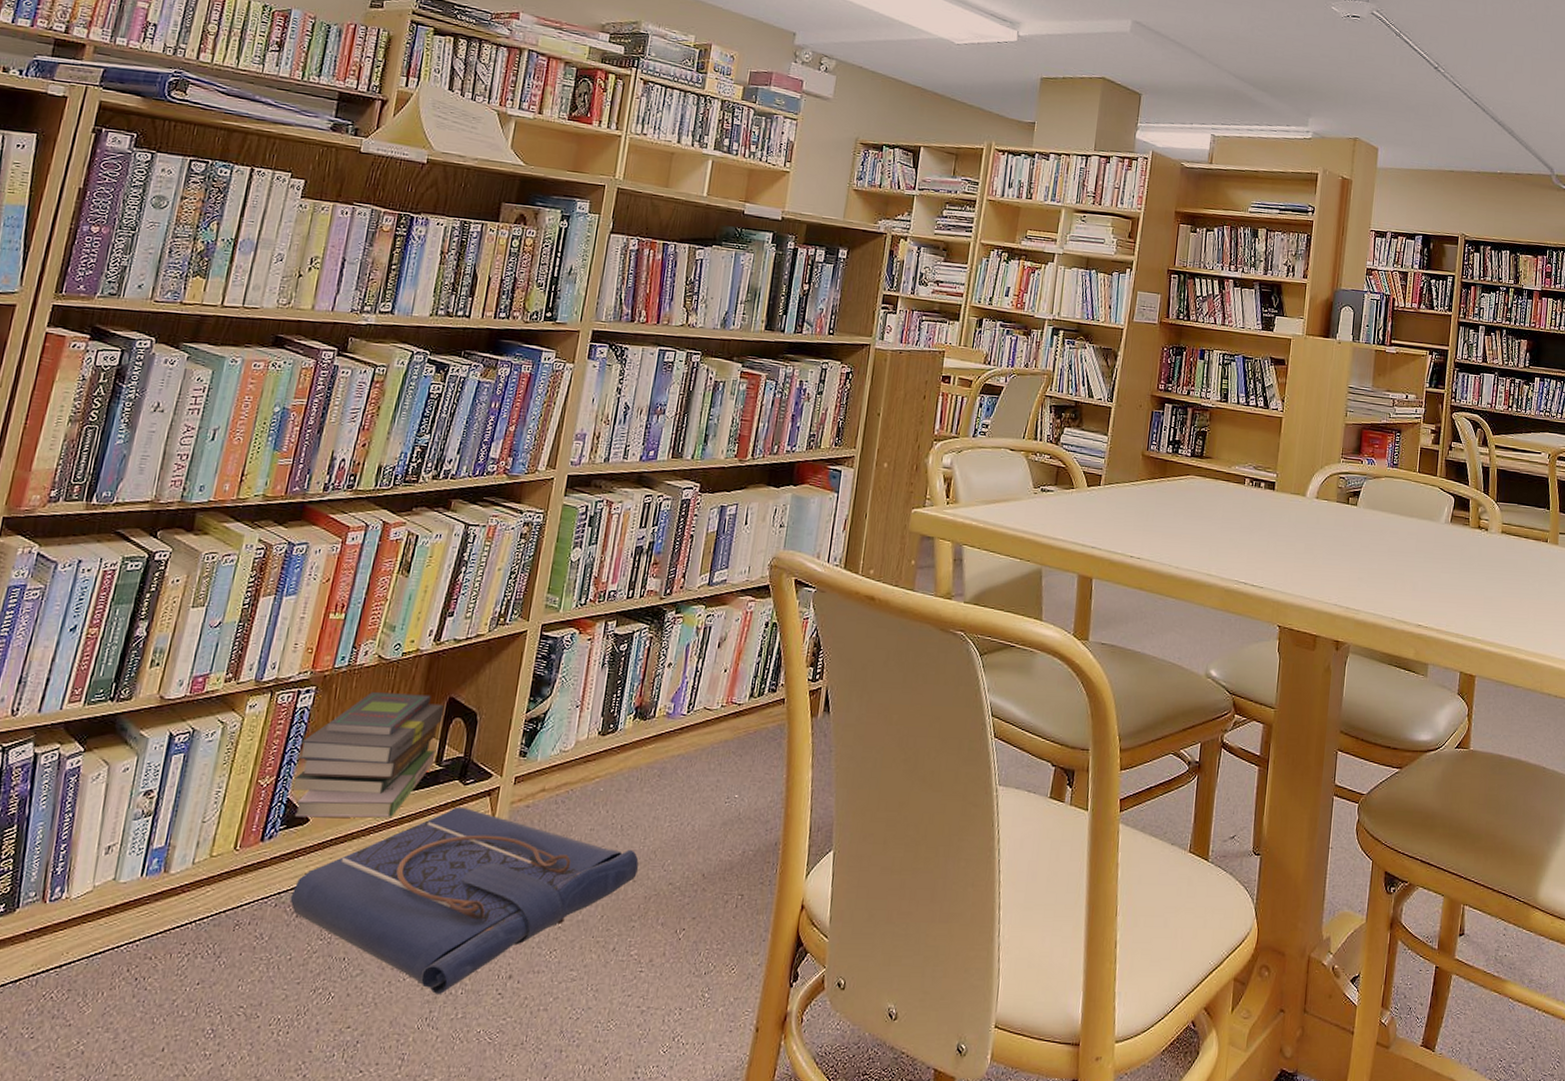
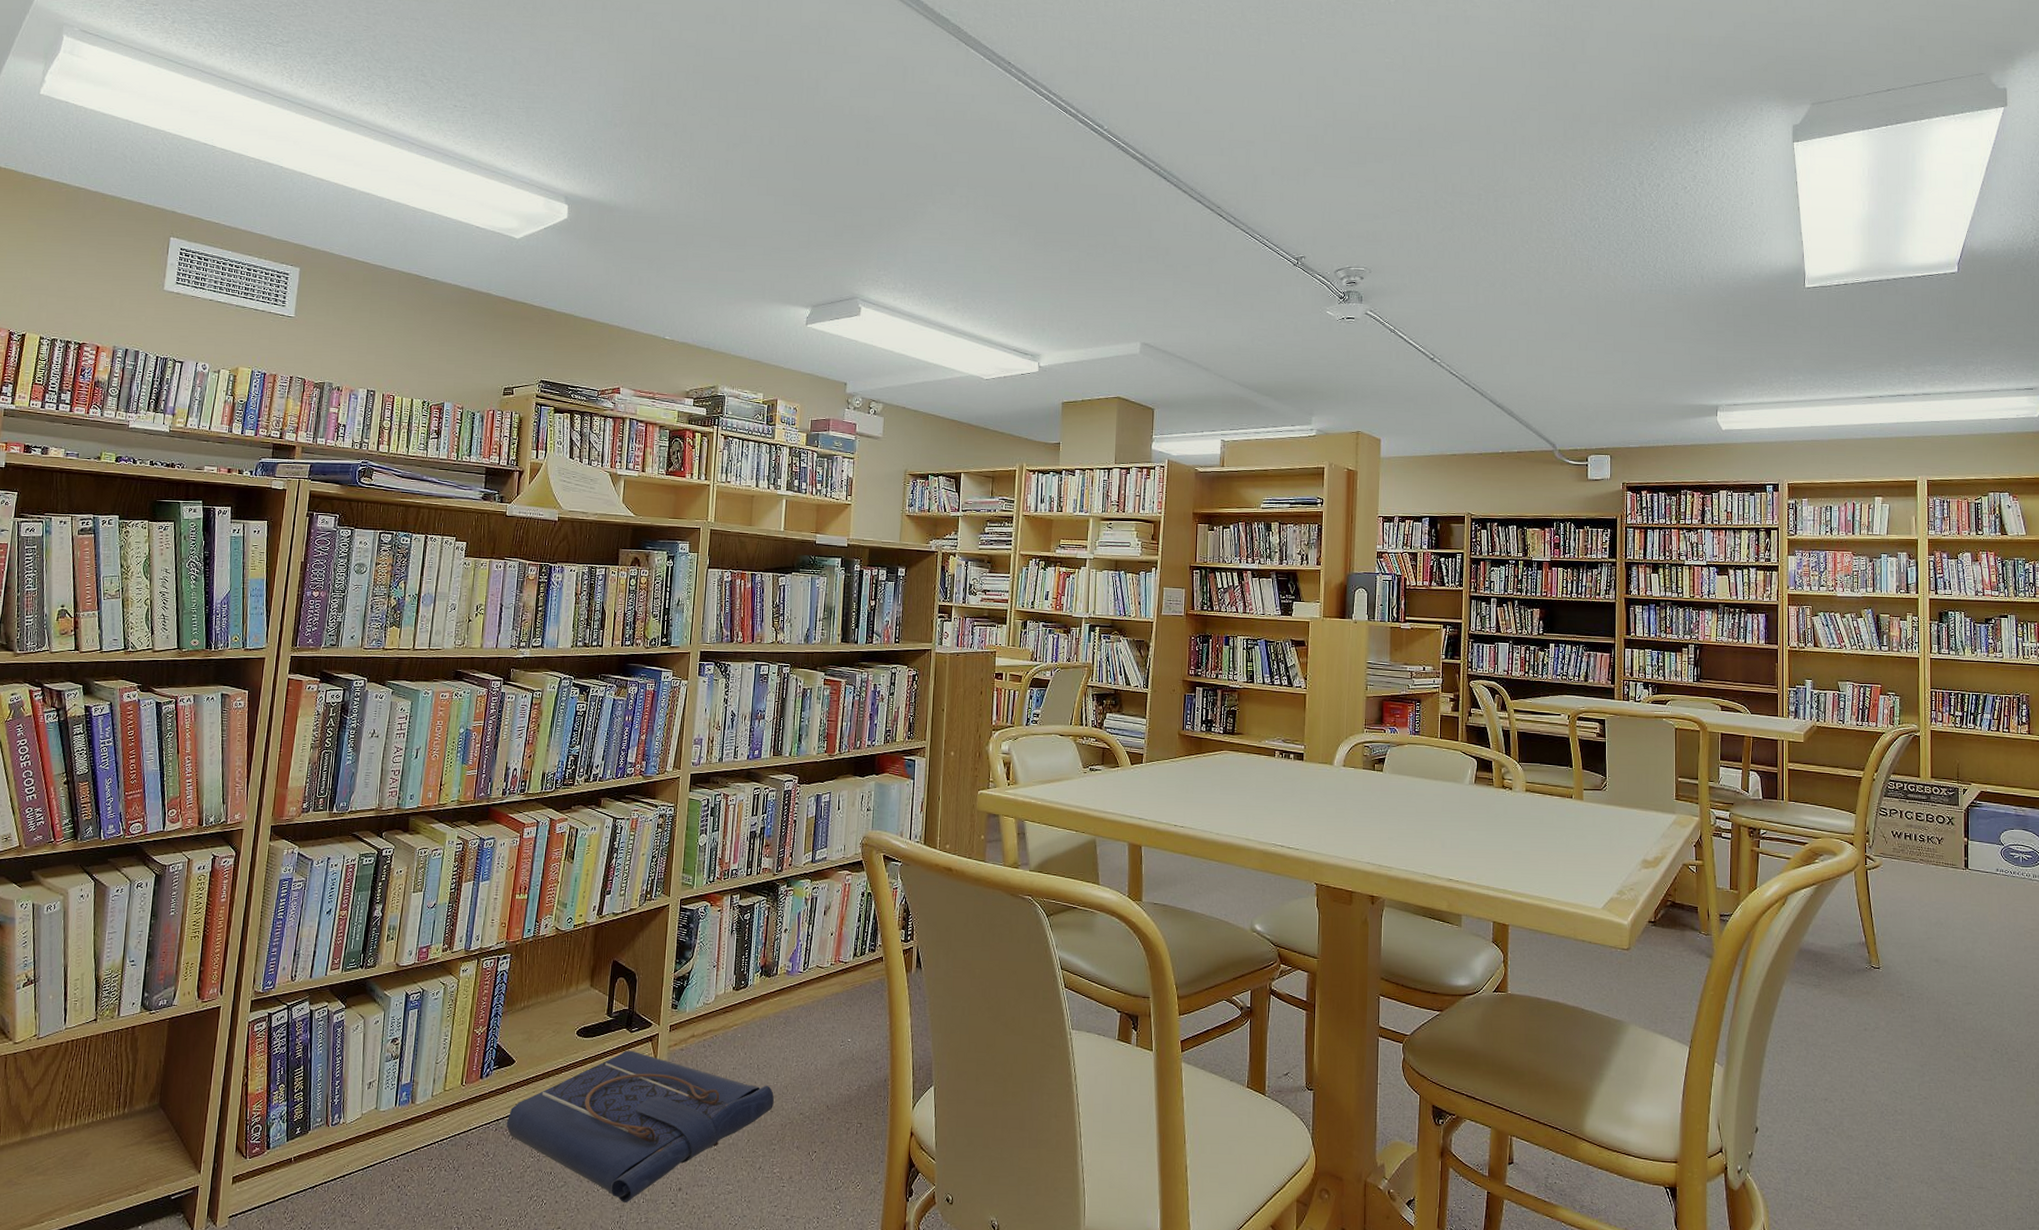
books: present [292,692,445,818] -> none [500,958,610,1060]

